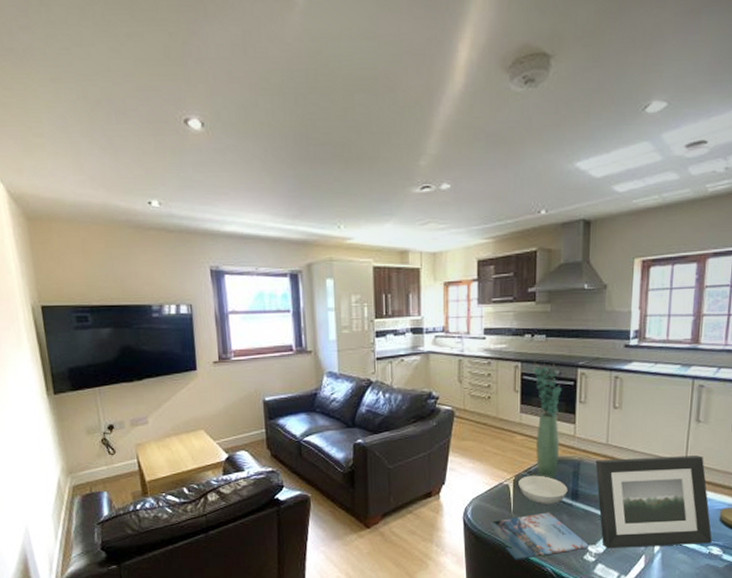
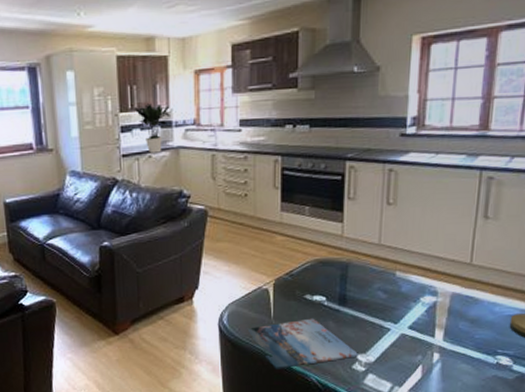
potted plant: none [389,311,422,357] -> present [135,103,170,153]
bowl: present [518,475,568,505] -> none [279,278,334,311]
vase: present [533,361,563,480] -> none [294,154,329,283]
picture frame: present [595,455,712,549] -> none [365,256,501,358]

